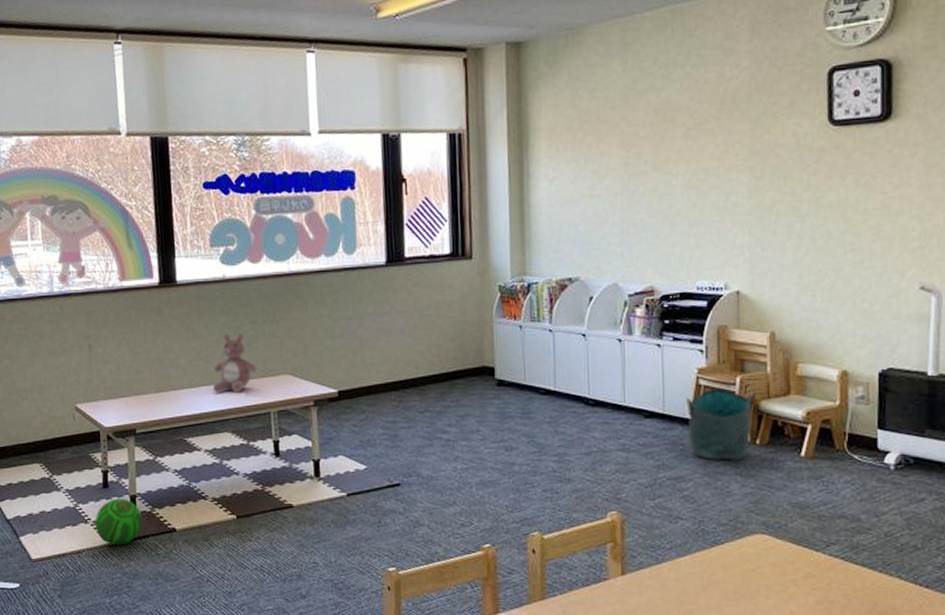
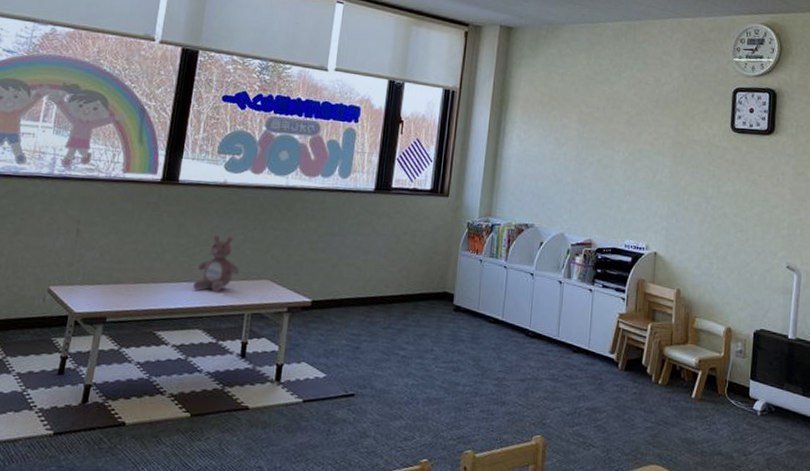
ball: present [95,498,143,546] -> none [39,386,93,437]
storage basket: present [686,388,755,461] -> none [605,332,661,397]

